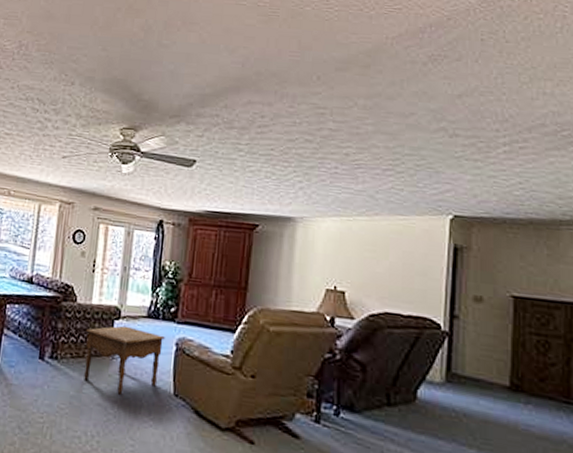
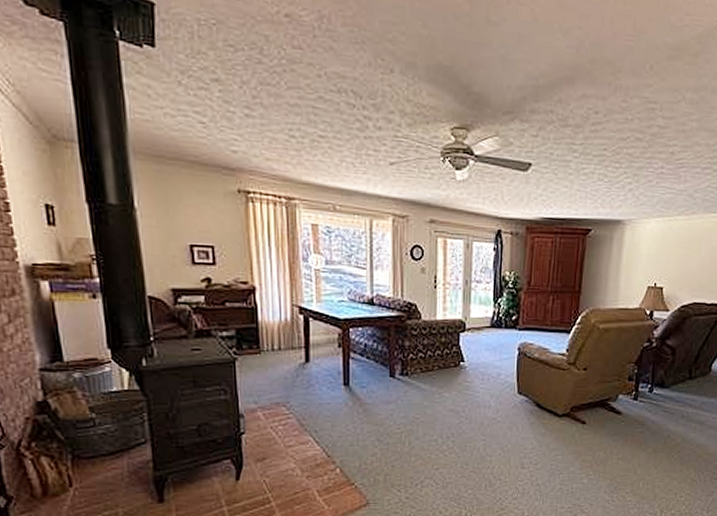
side table: present [84,325,165,395] -> none [432,337,508,399]

